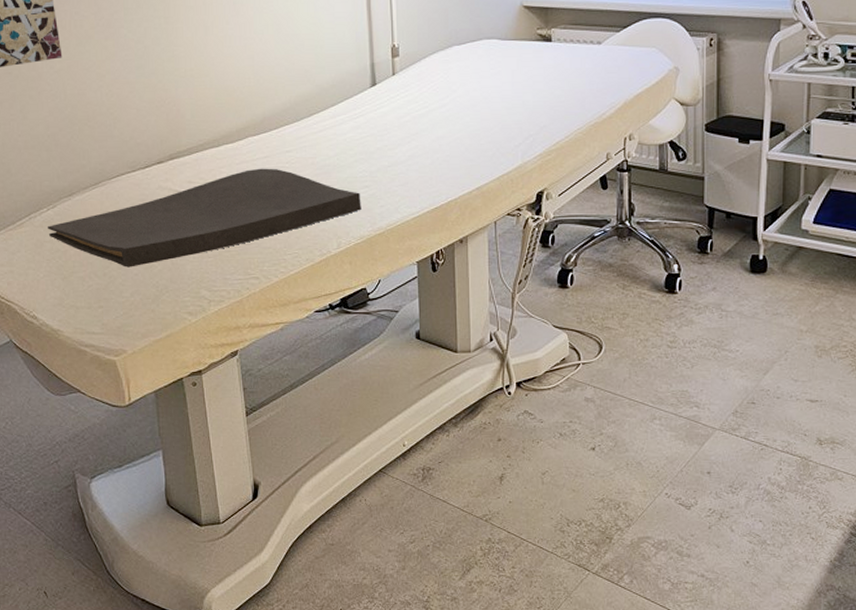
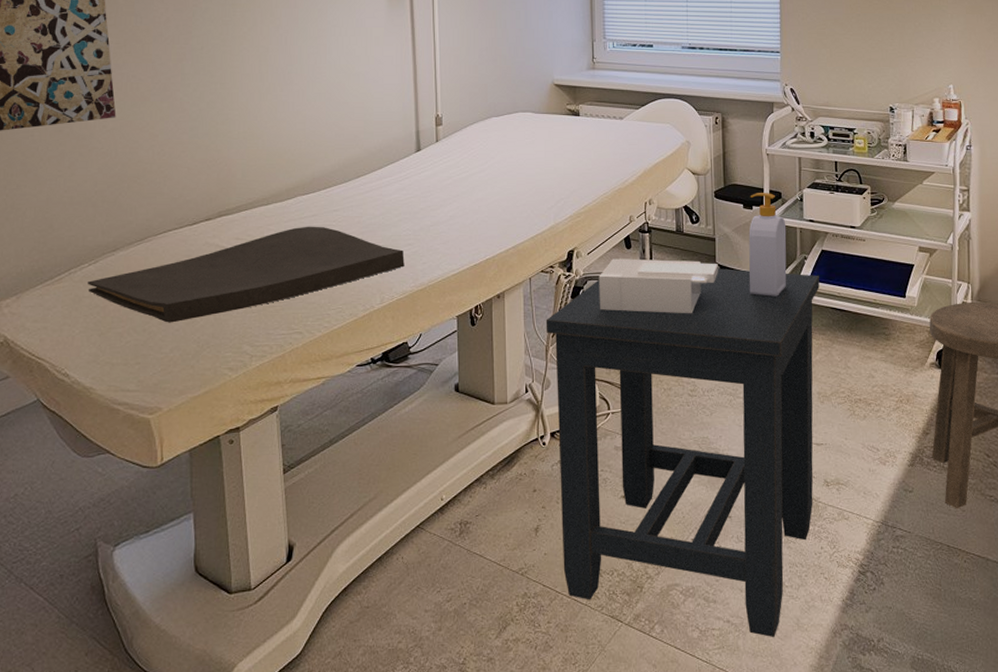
side table: none [512,210,825,595] -> present [545,268,820,638]
tissue box: none [570,200,706,261] -> present [599,258,718,314]
soap bottle: none [741,125,789,241] -> present [748,193,787,297]

